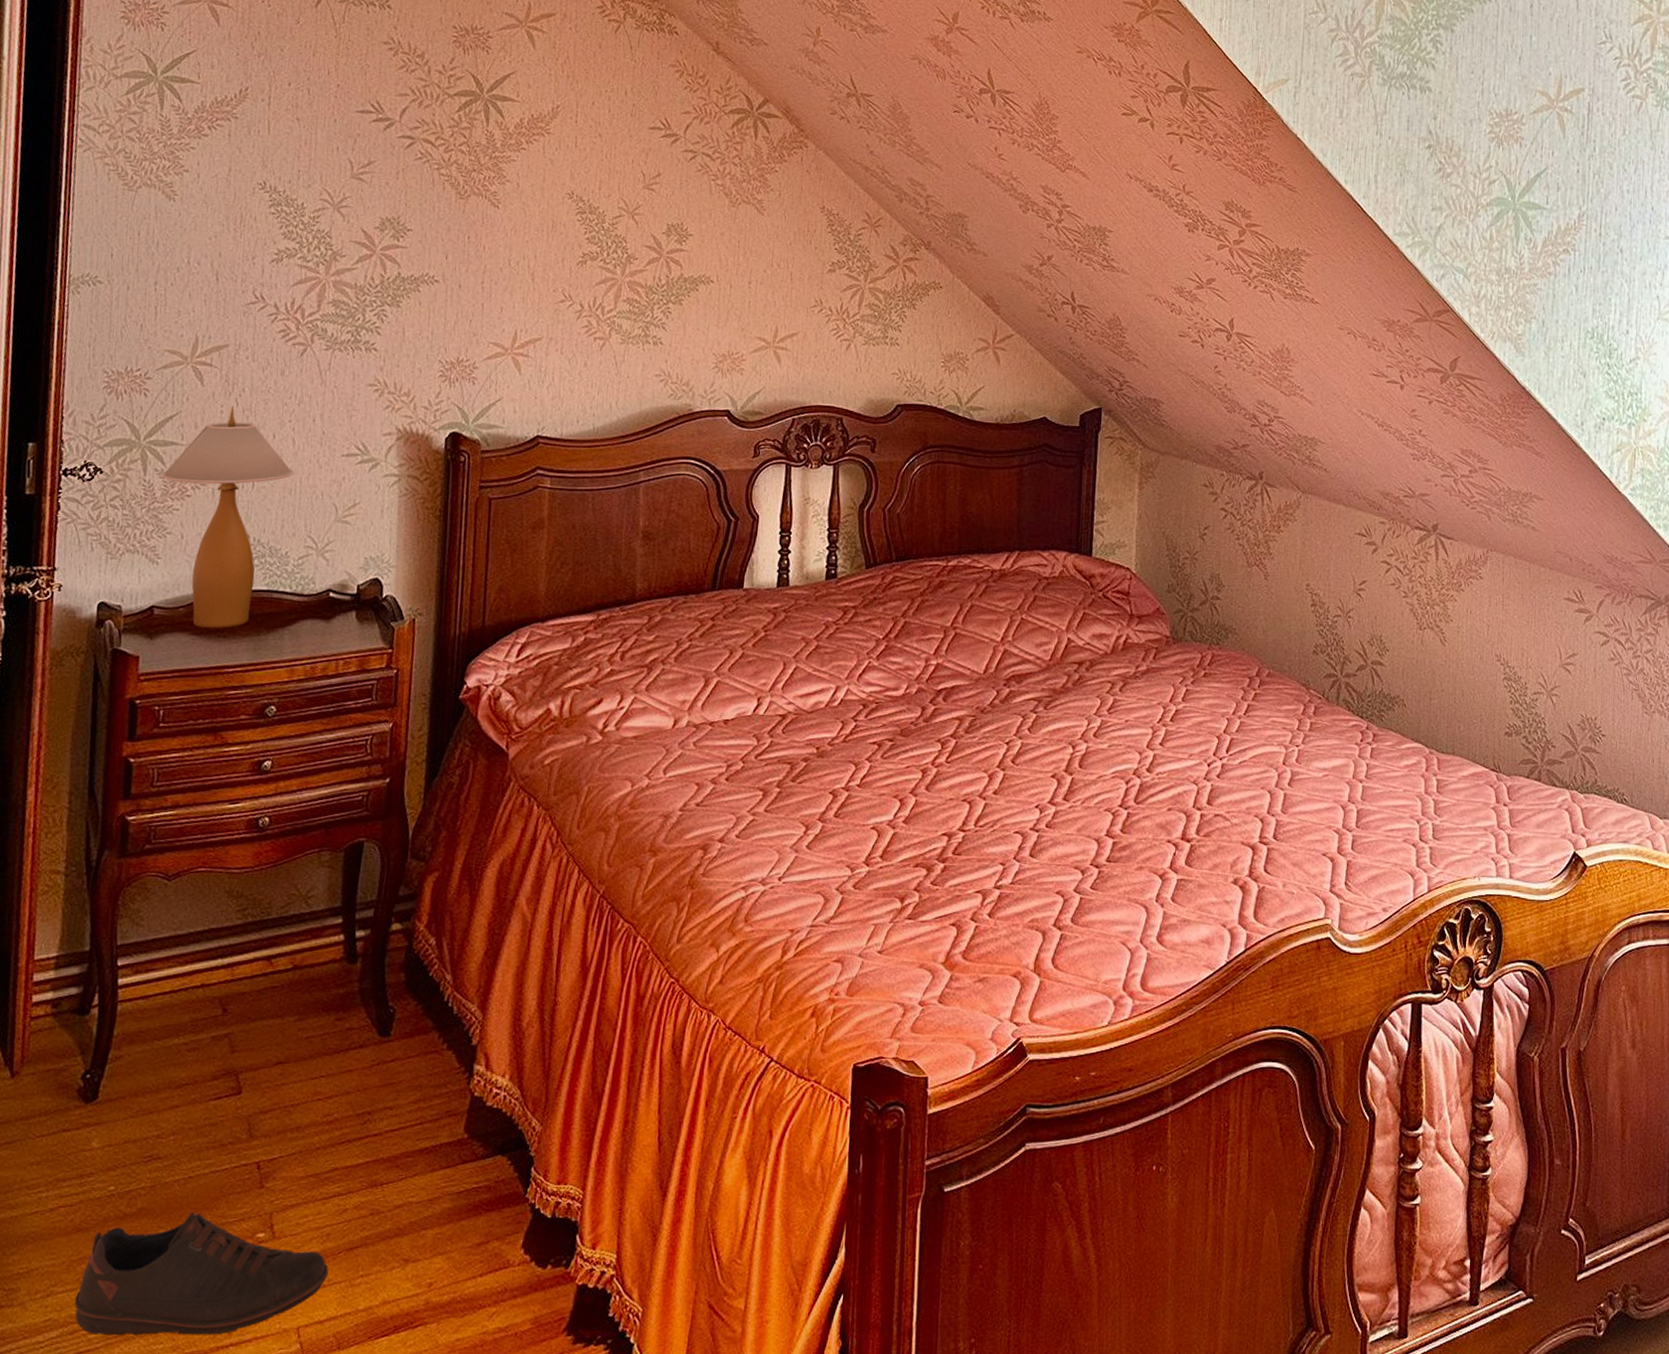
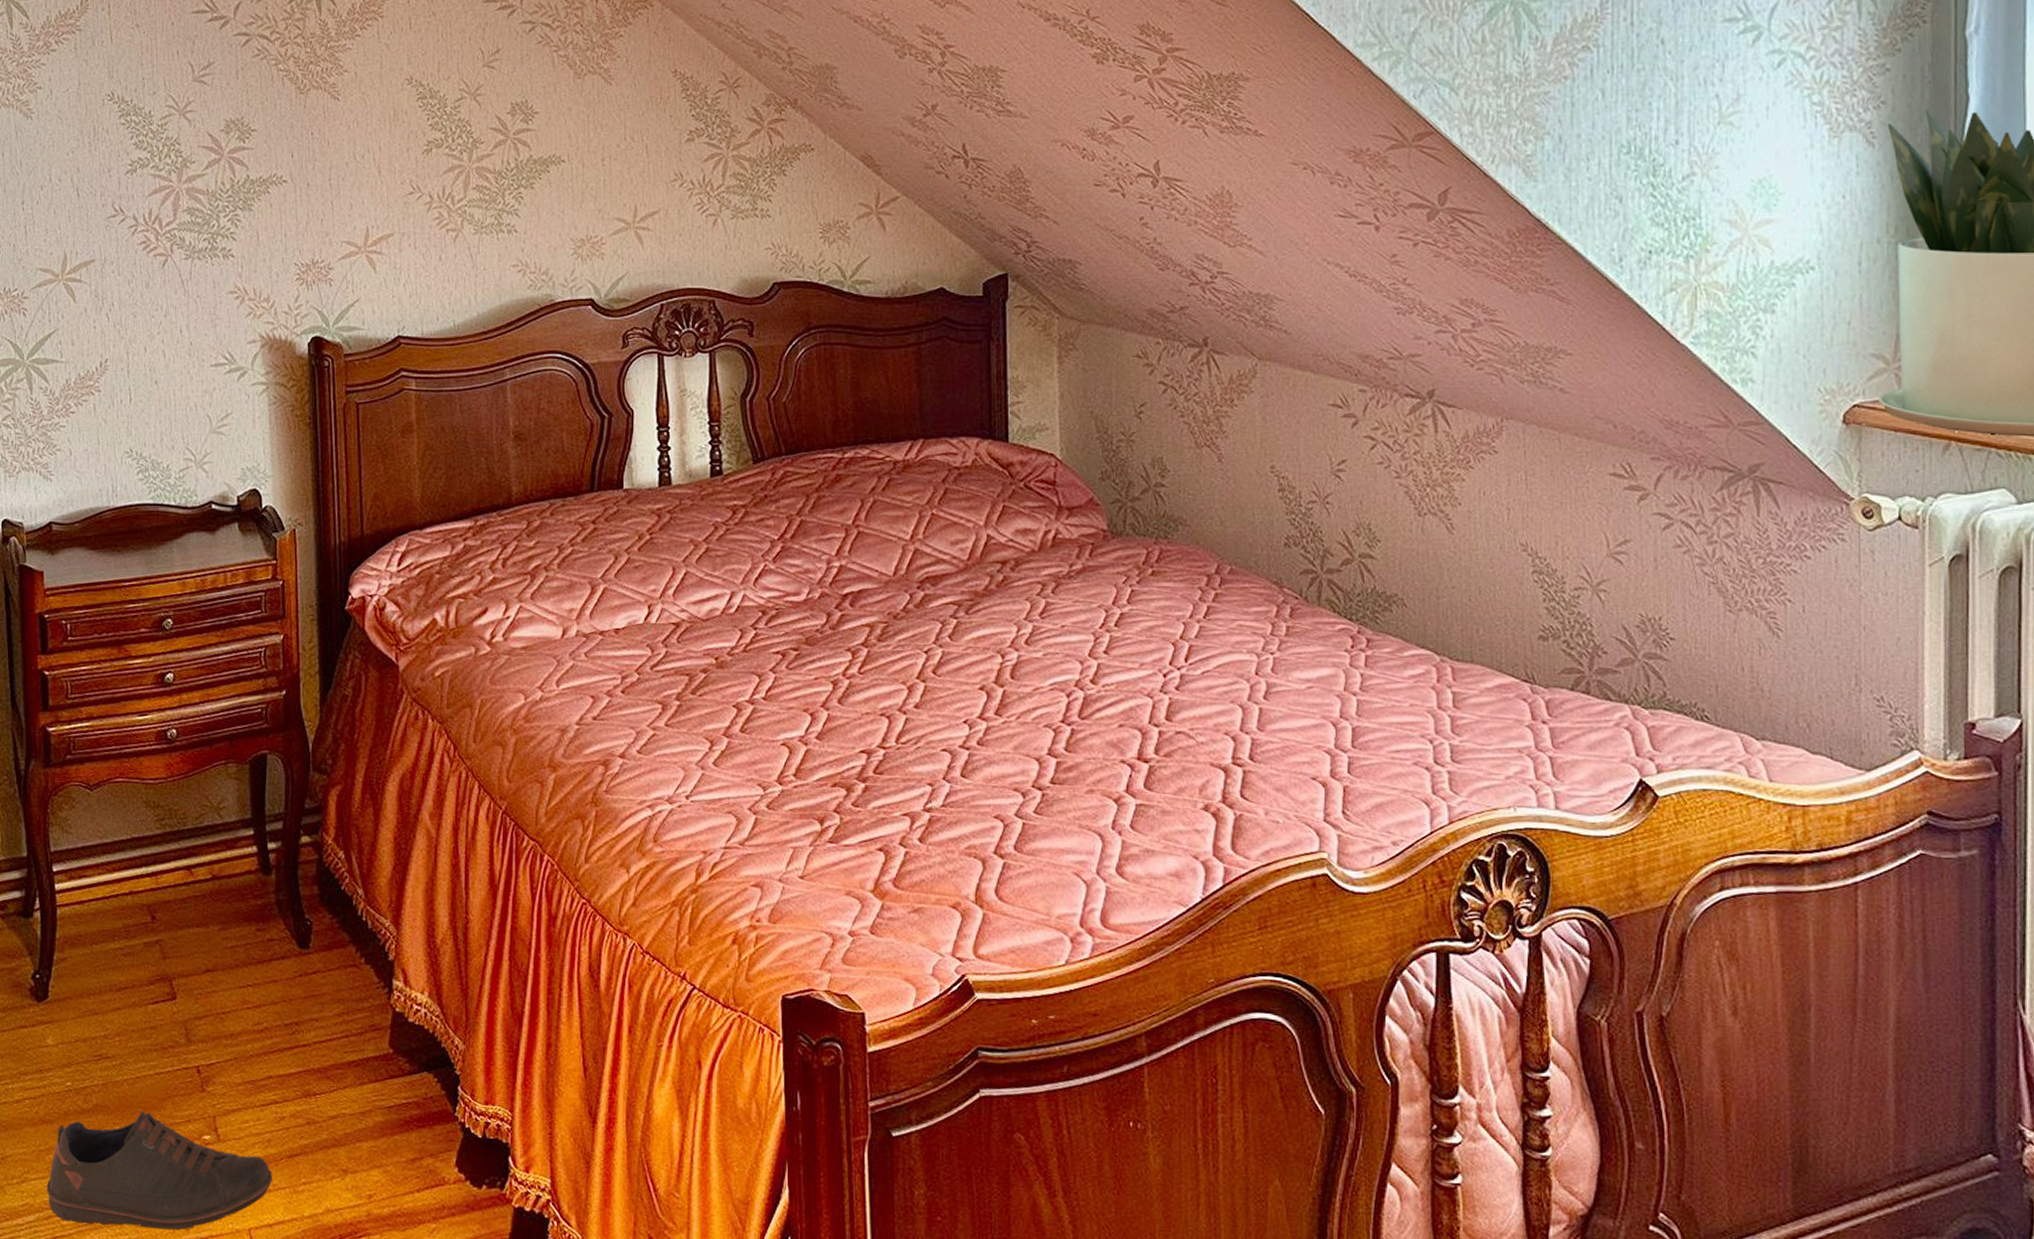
table lamp: present [161,405,294,628] -> none [46,320,167,543]

